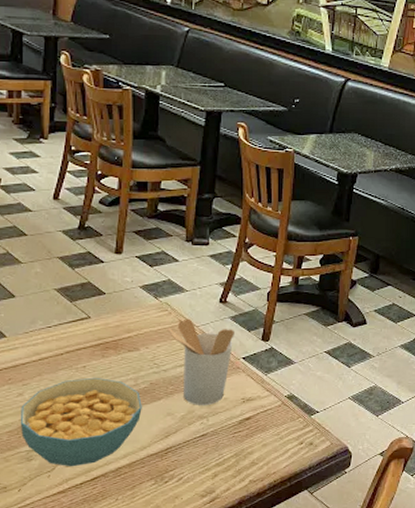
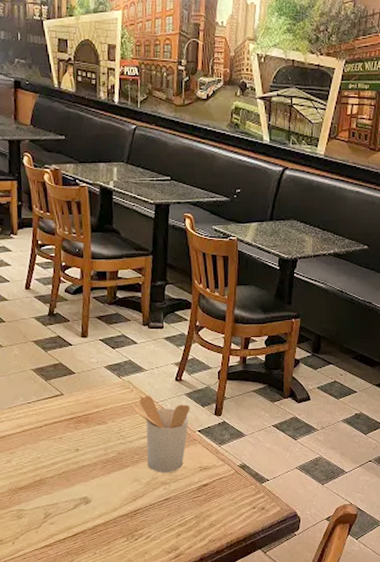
cereal bowl: present [20,377,142,467] -> none [10,447,112,525]

